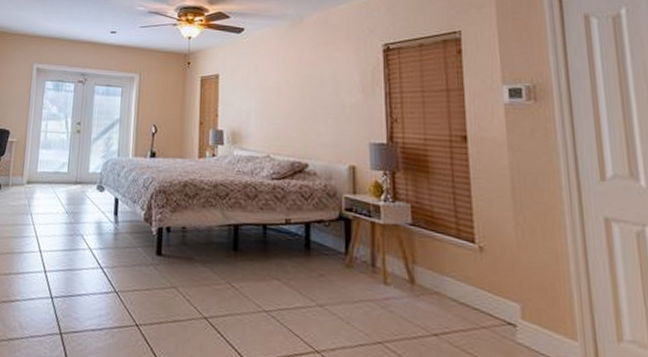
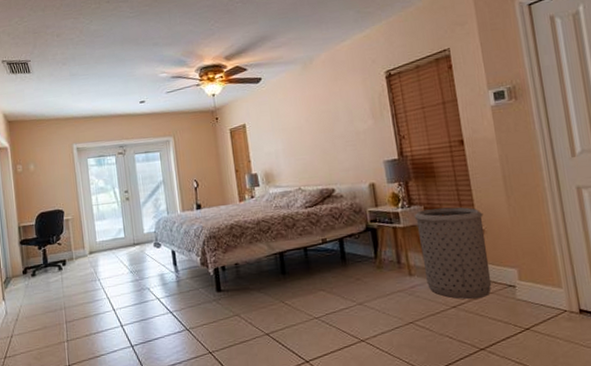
laundry basket: none [398,208,486,331] -> present [414,207,492,299]

